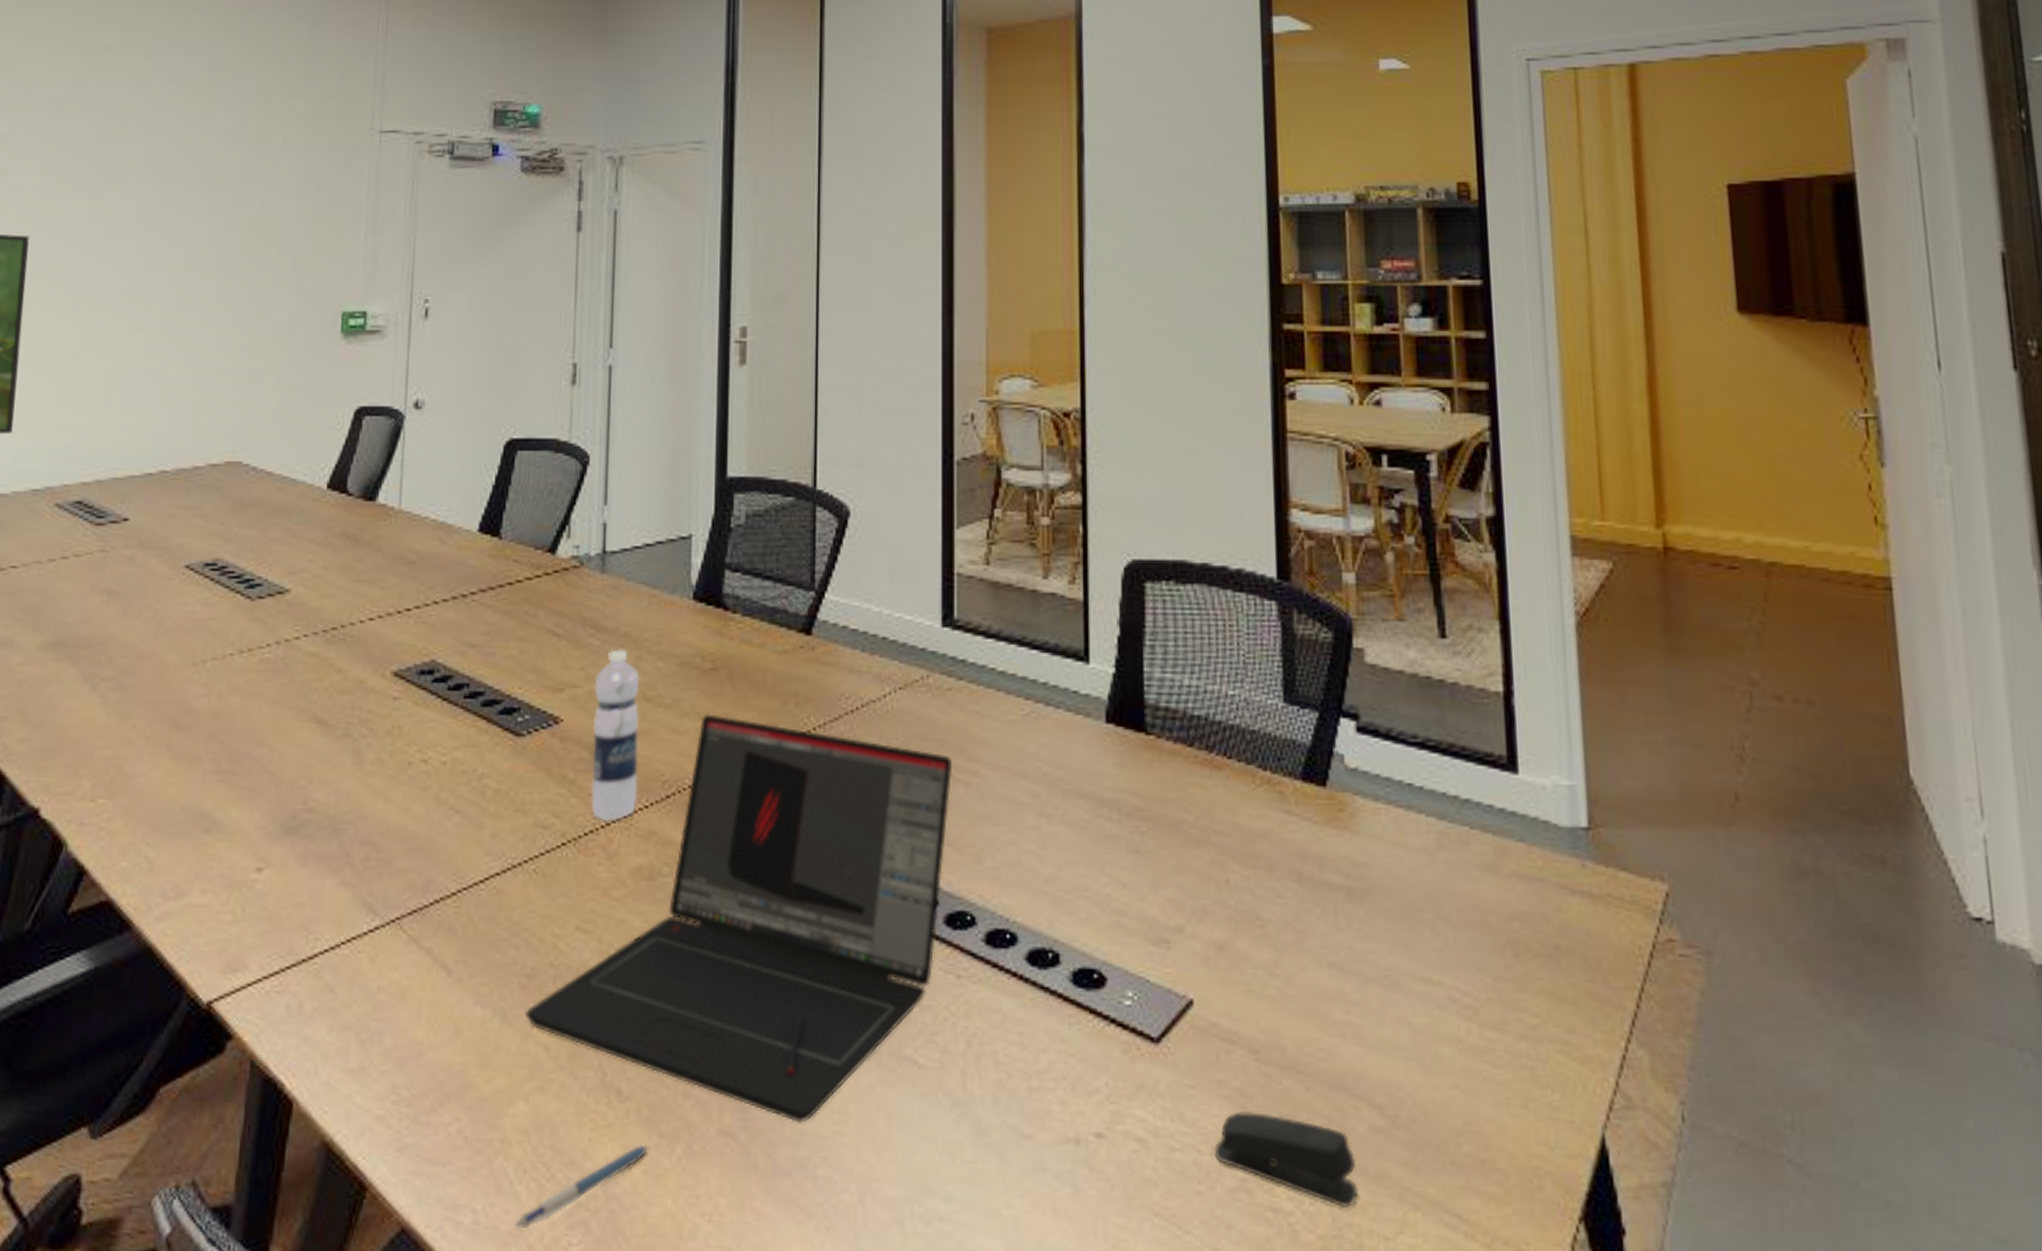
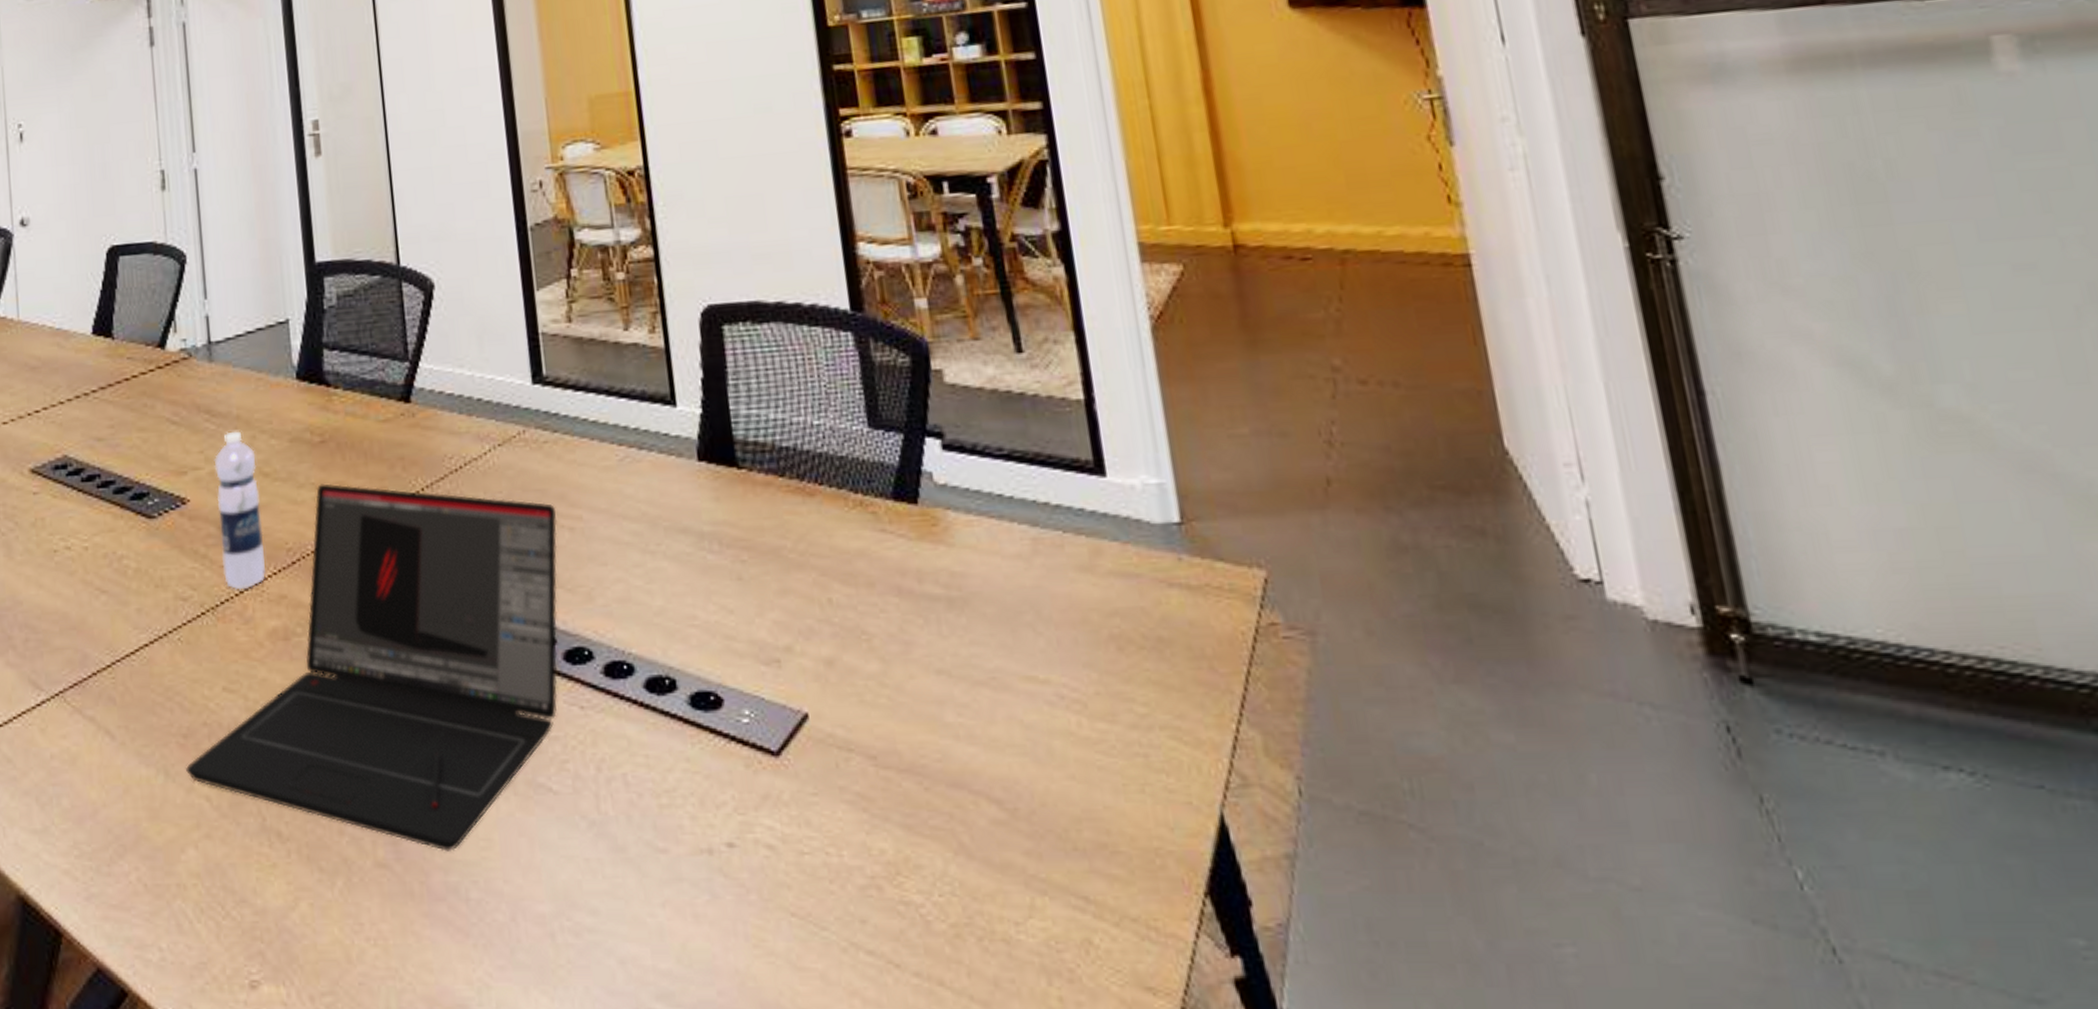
pen: present [516,1144,649,1229] -> none [199,880,313,963]
stapler: present [1215,1111,1358,1207] -> none [842,814,985,896]

